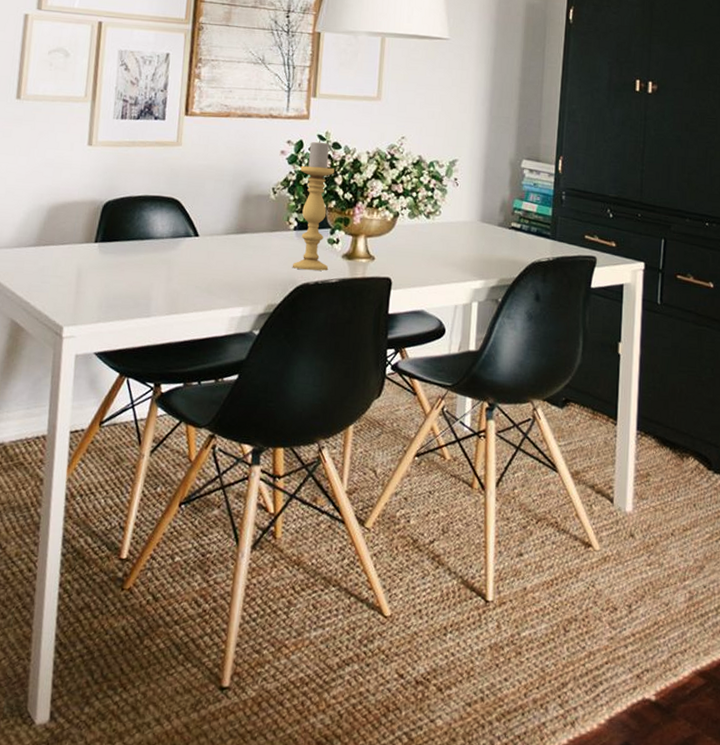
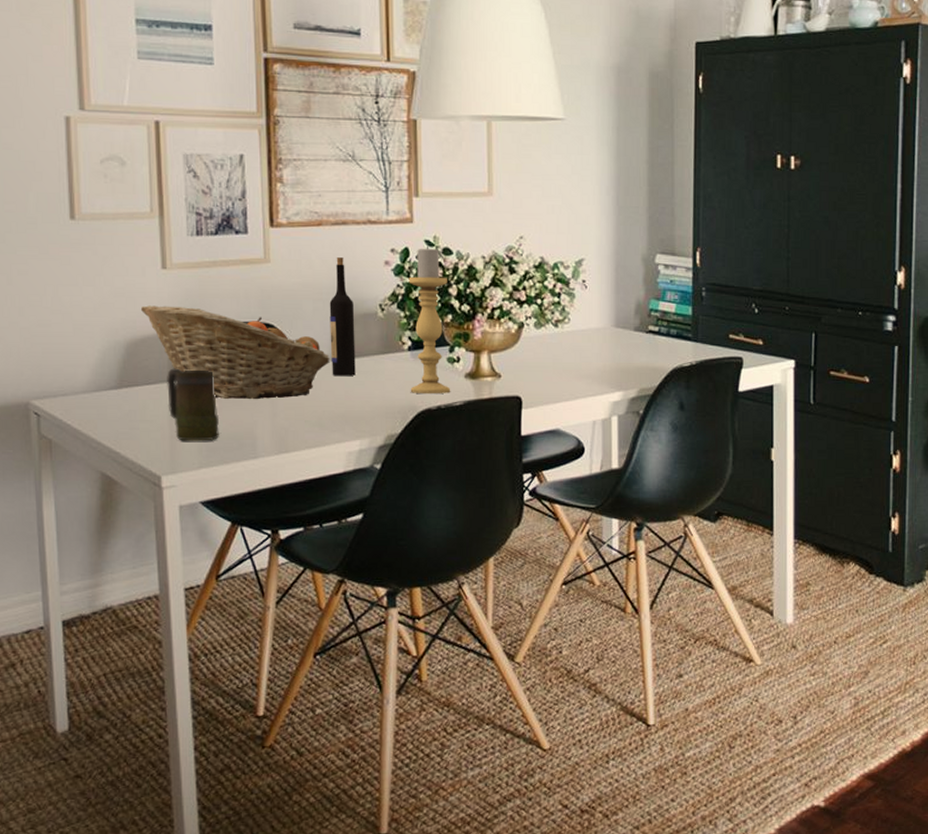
fruit basket: none [65,176,224,265] -> present [140,305,330,400]
mug: none [77,231,121,298] -> present [167,368,219,441]
wine bottle: none [224,145,250,249] -> present [329,257,356,376]

